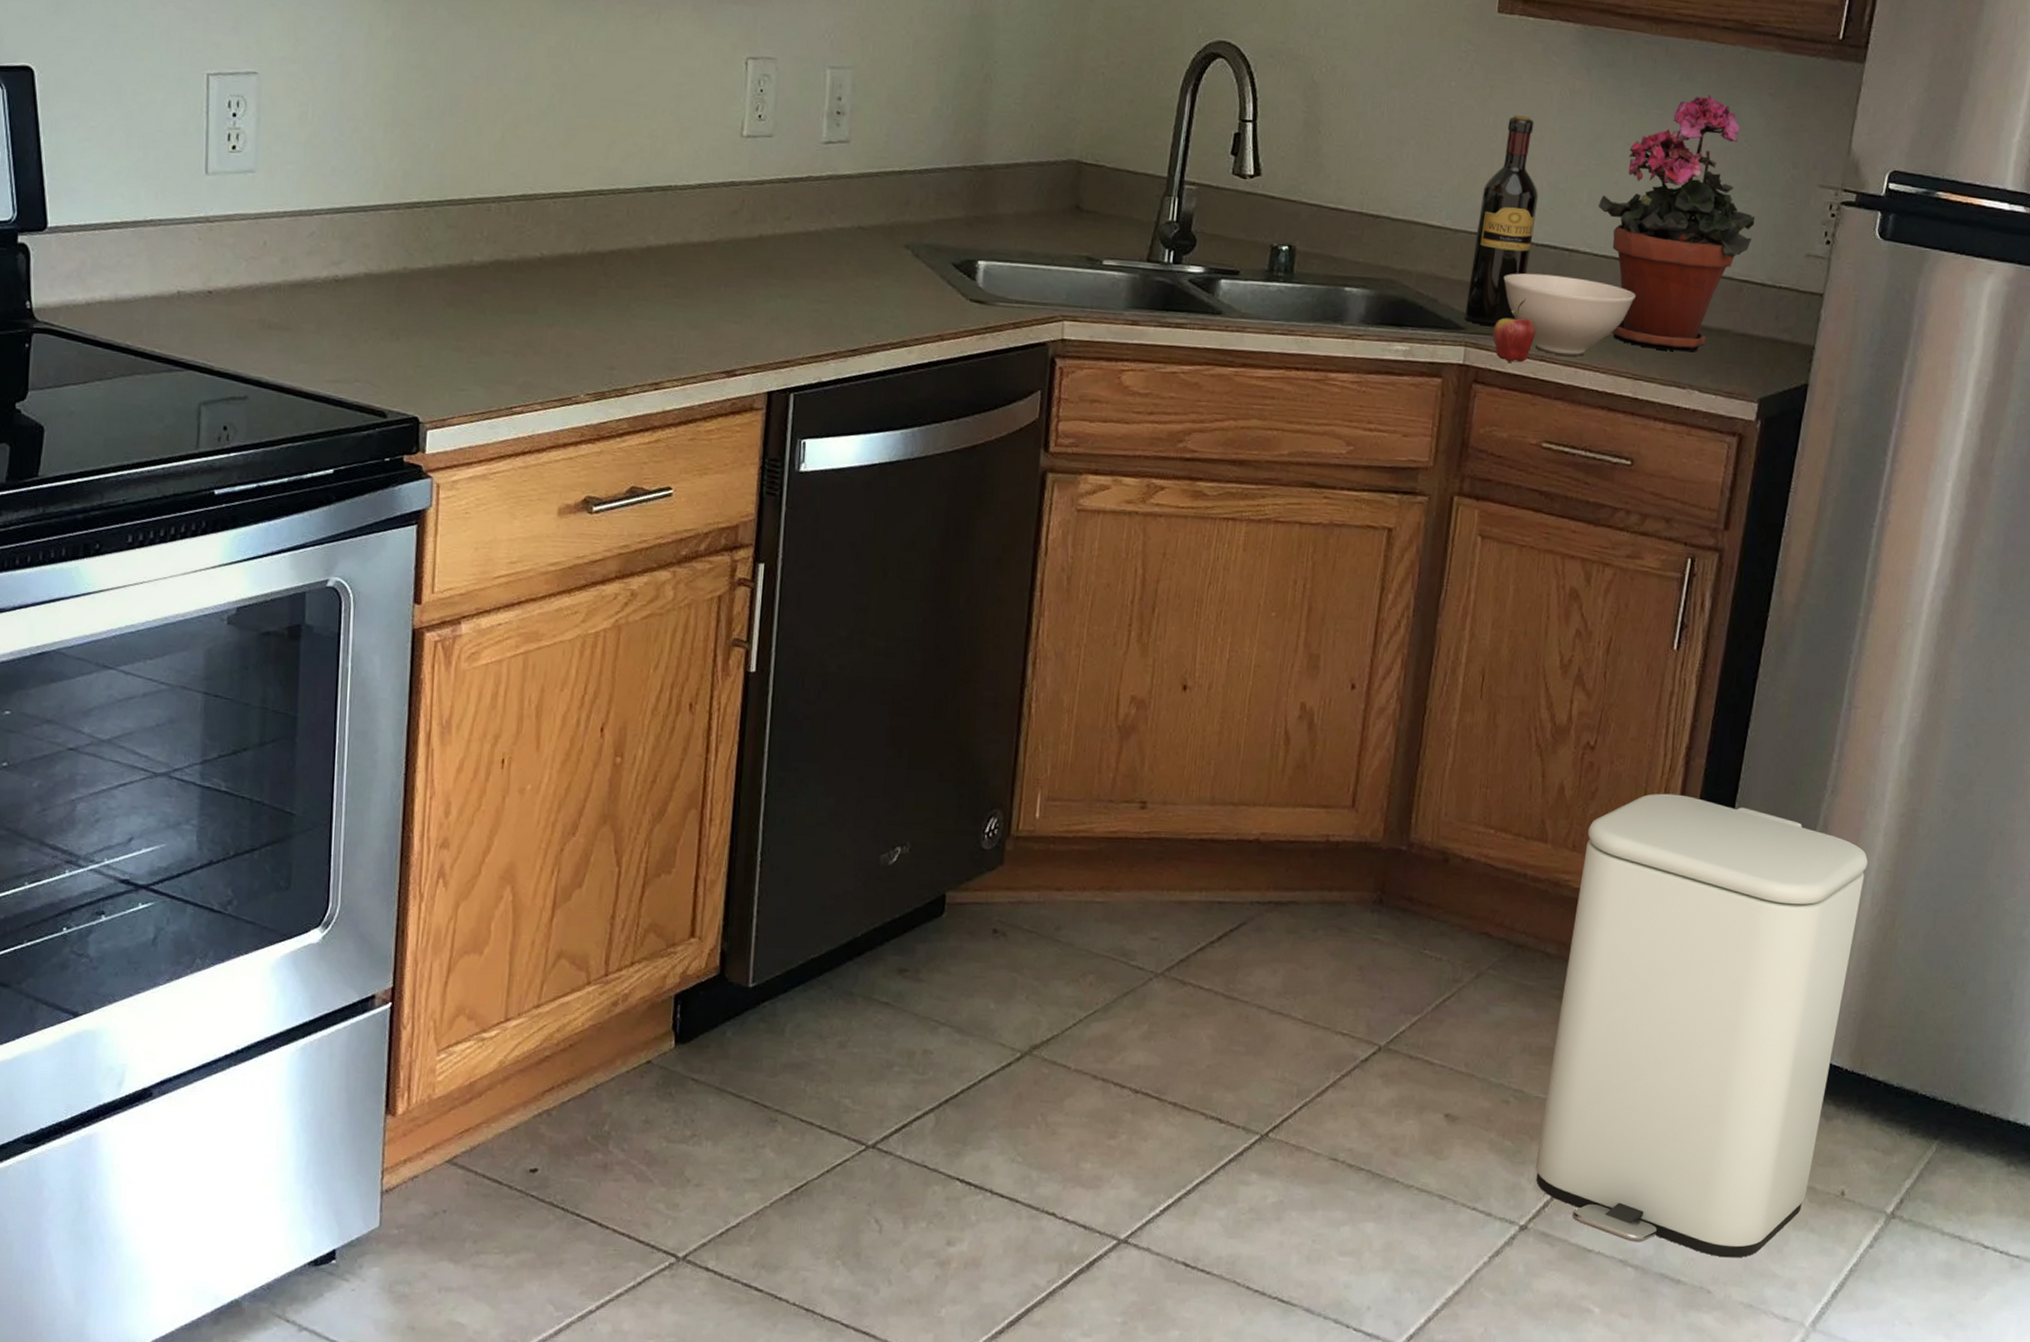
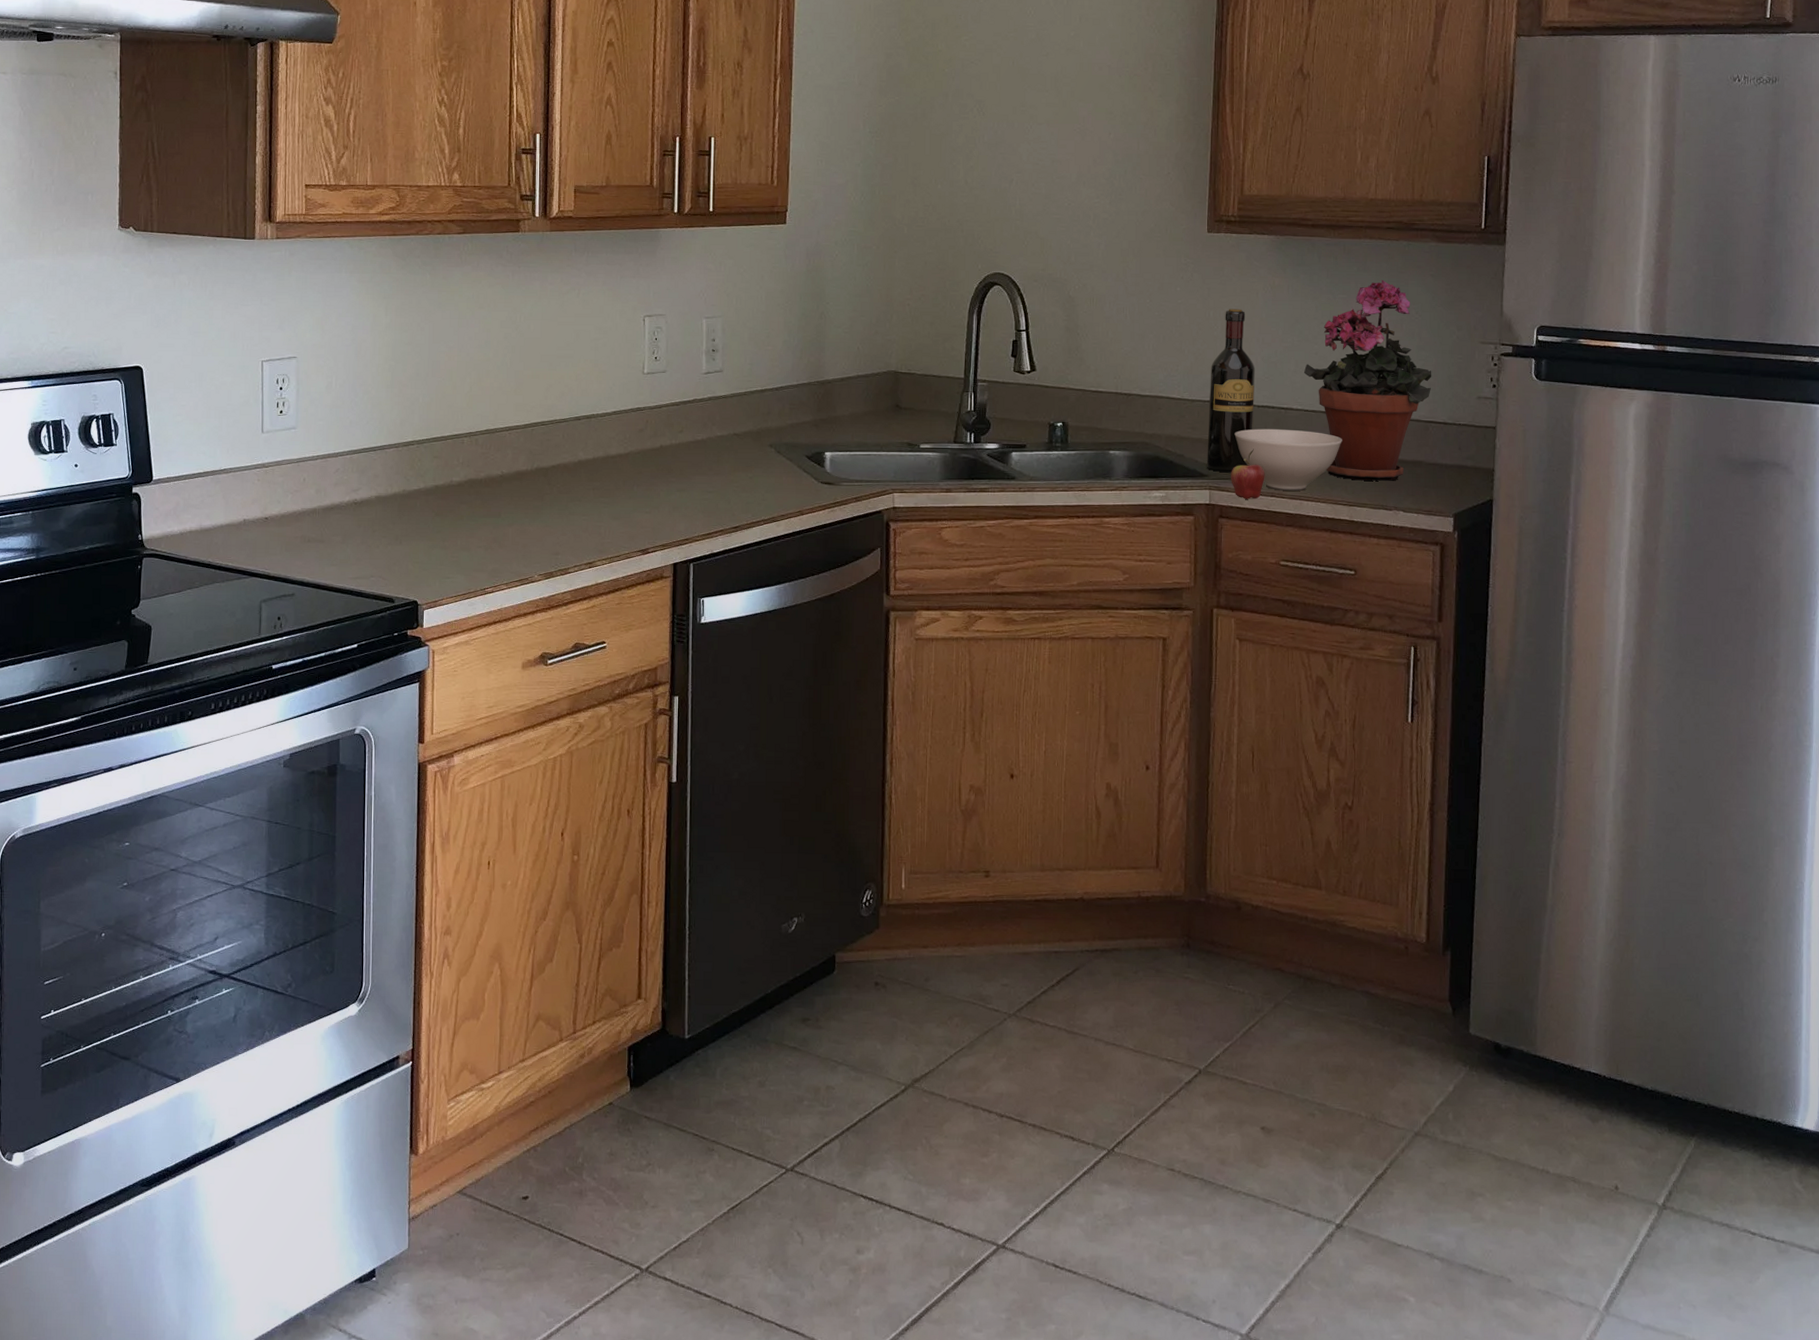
pedal bin: present [1535,793,1868,1258] -> none [1343,843,1599,1249]

